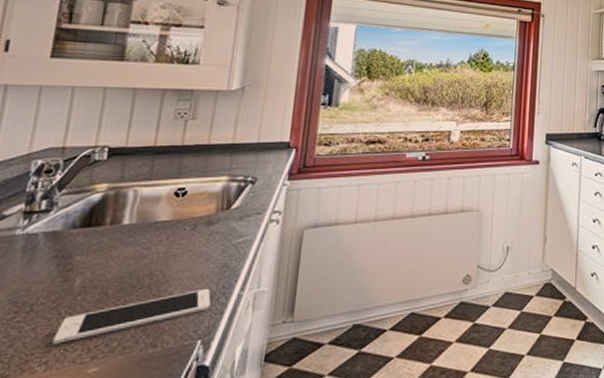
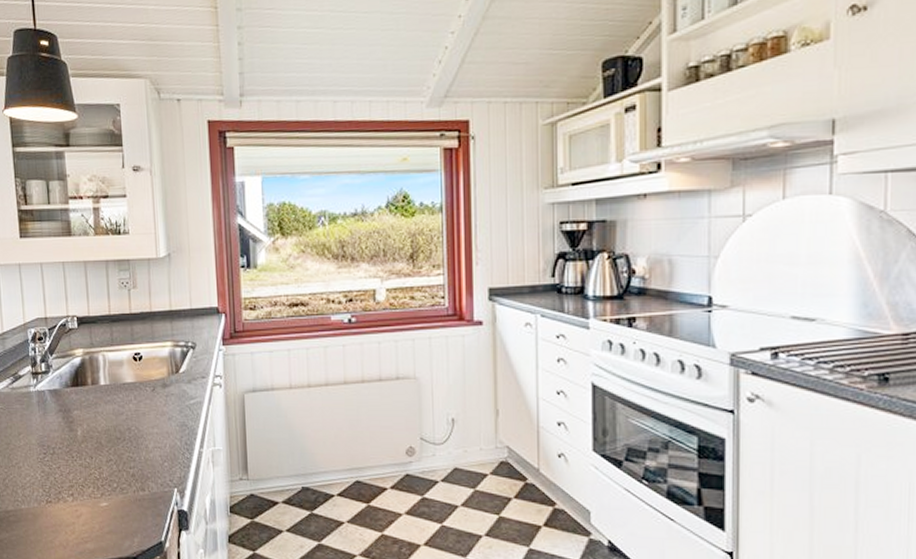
cell phone: present [52,288,212,344] -> none [73,443,179,481]

